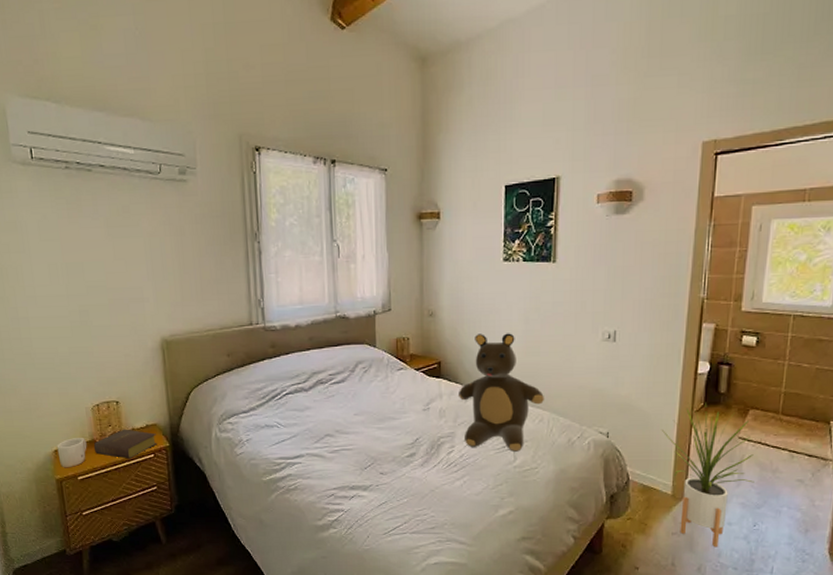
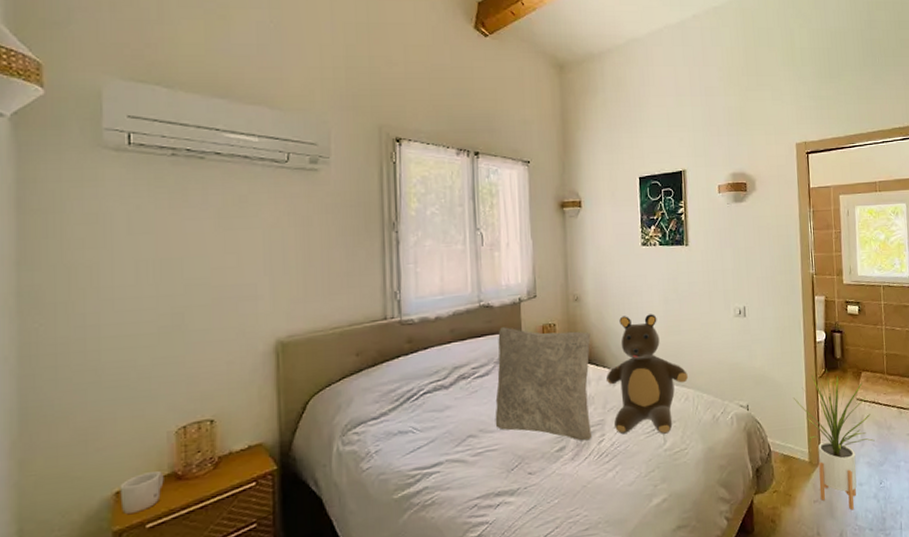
bible: present [93,429,157,459] -> none [173,453,261,493]
pillow: none [350,338,444,450] -> present [495,327,591,441]

